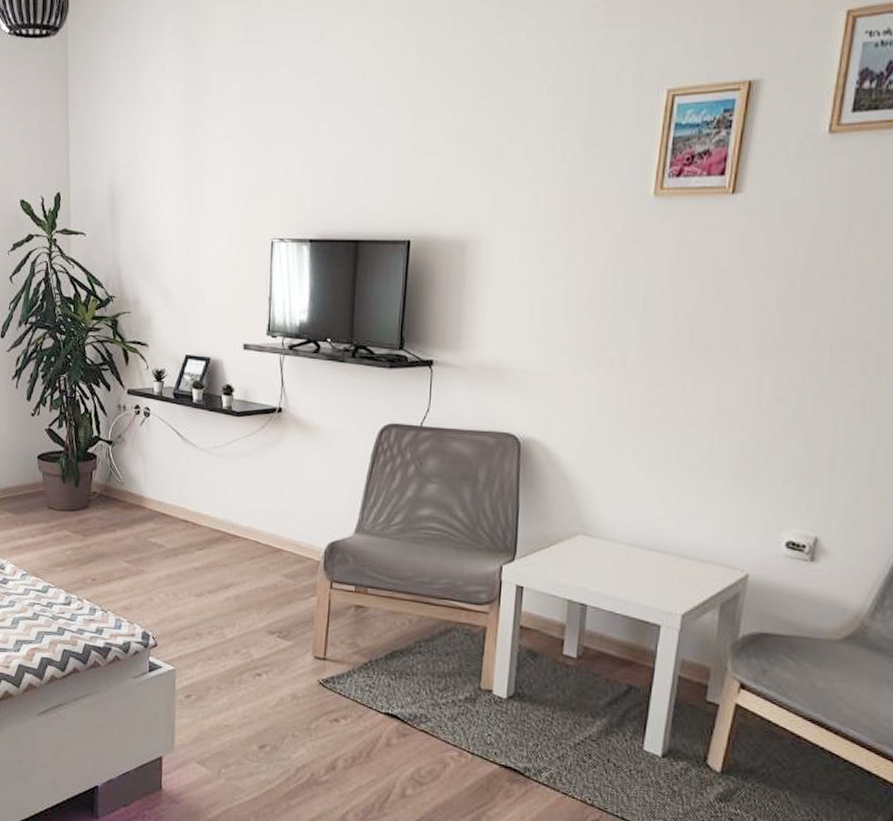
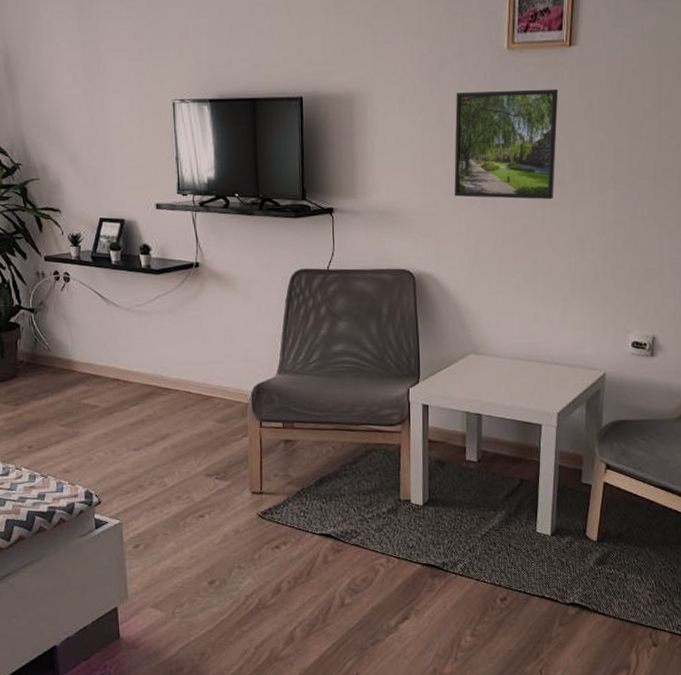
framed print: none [575,241,715,368] -> present [454,89,559,200]

